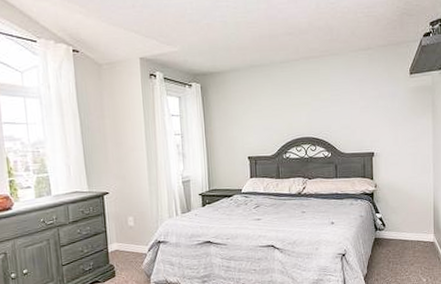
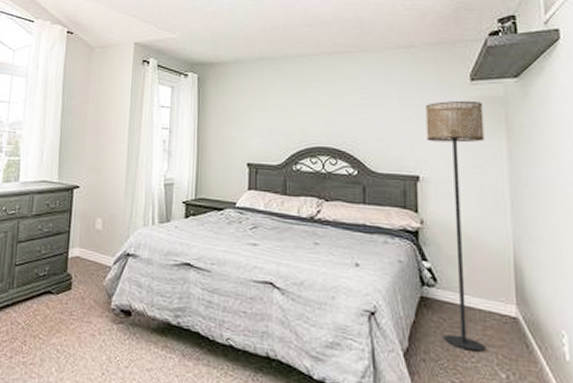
floor lamp: none [379,90,418,268] -> present [426,100,486,352]

